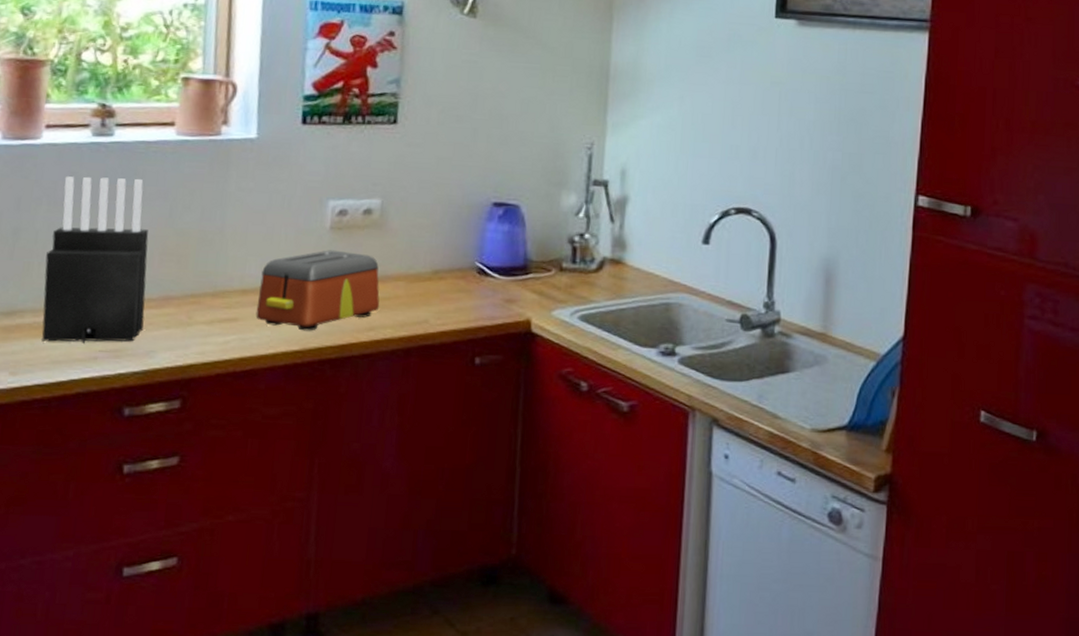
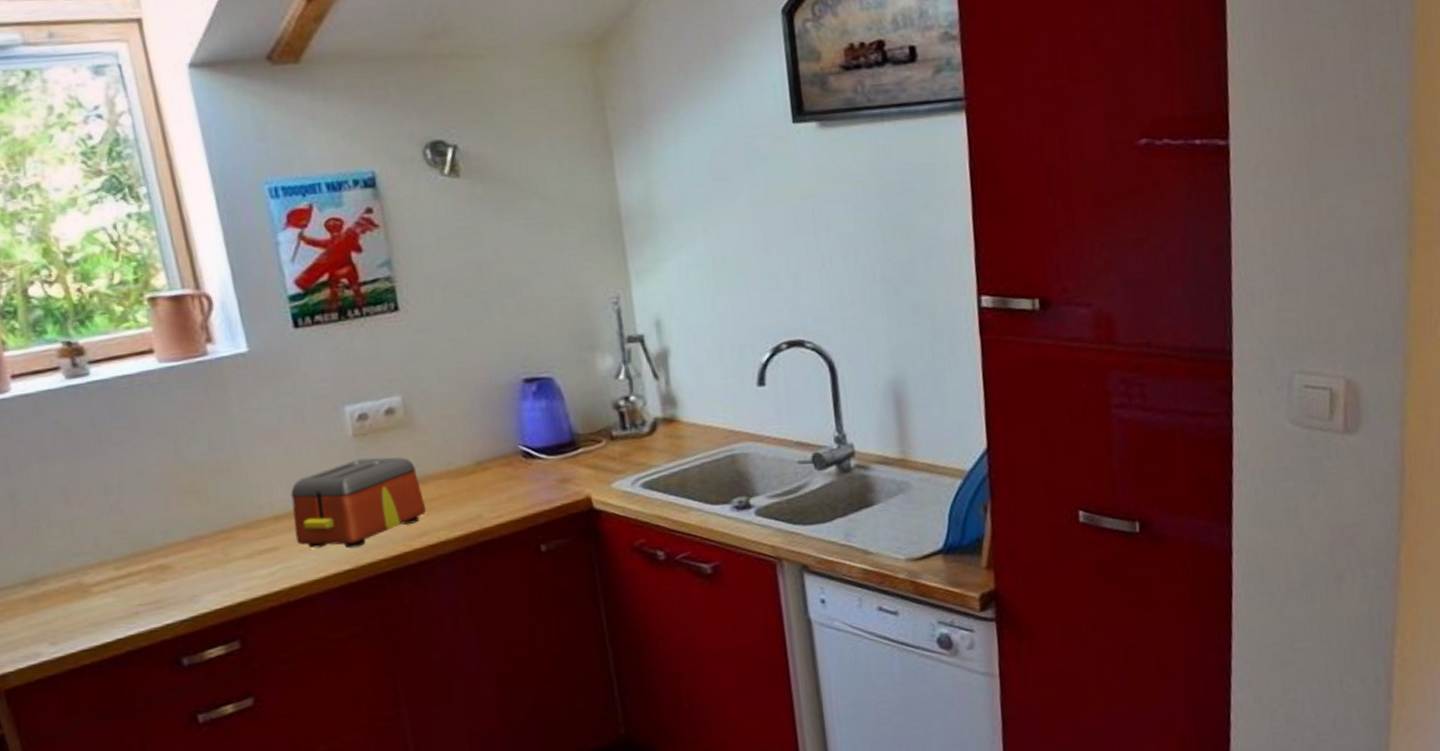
knife block: present [41,176,149,343] -> none [48,416,179,605]

